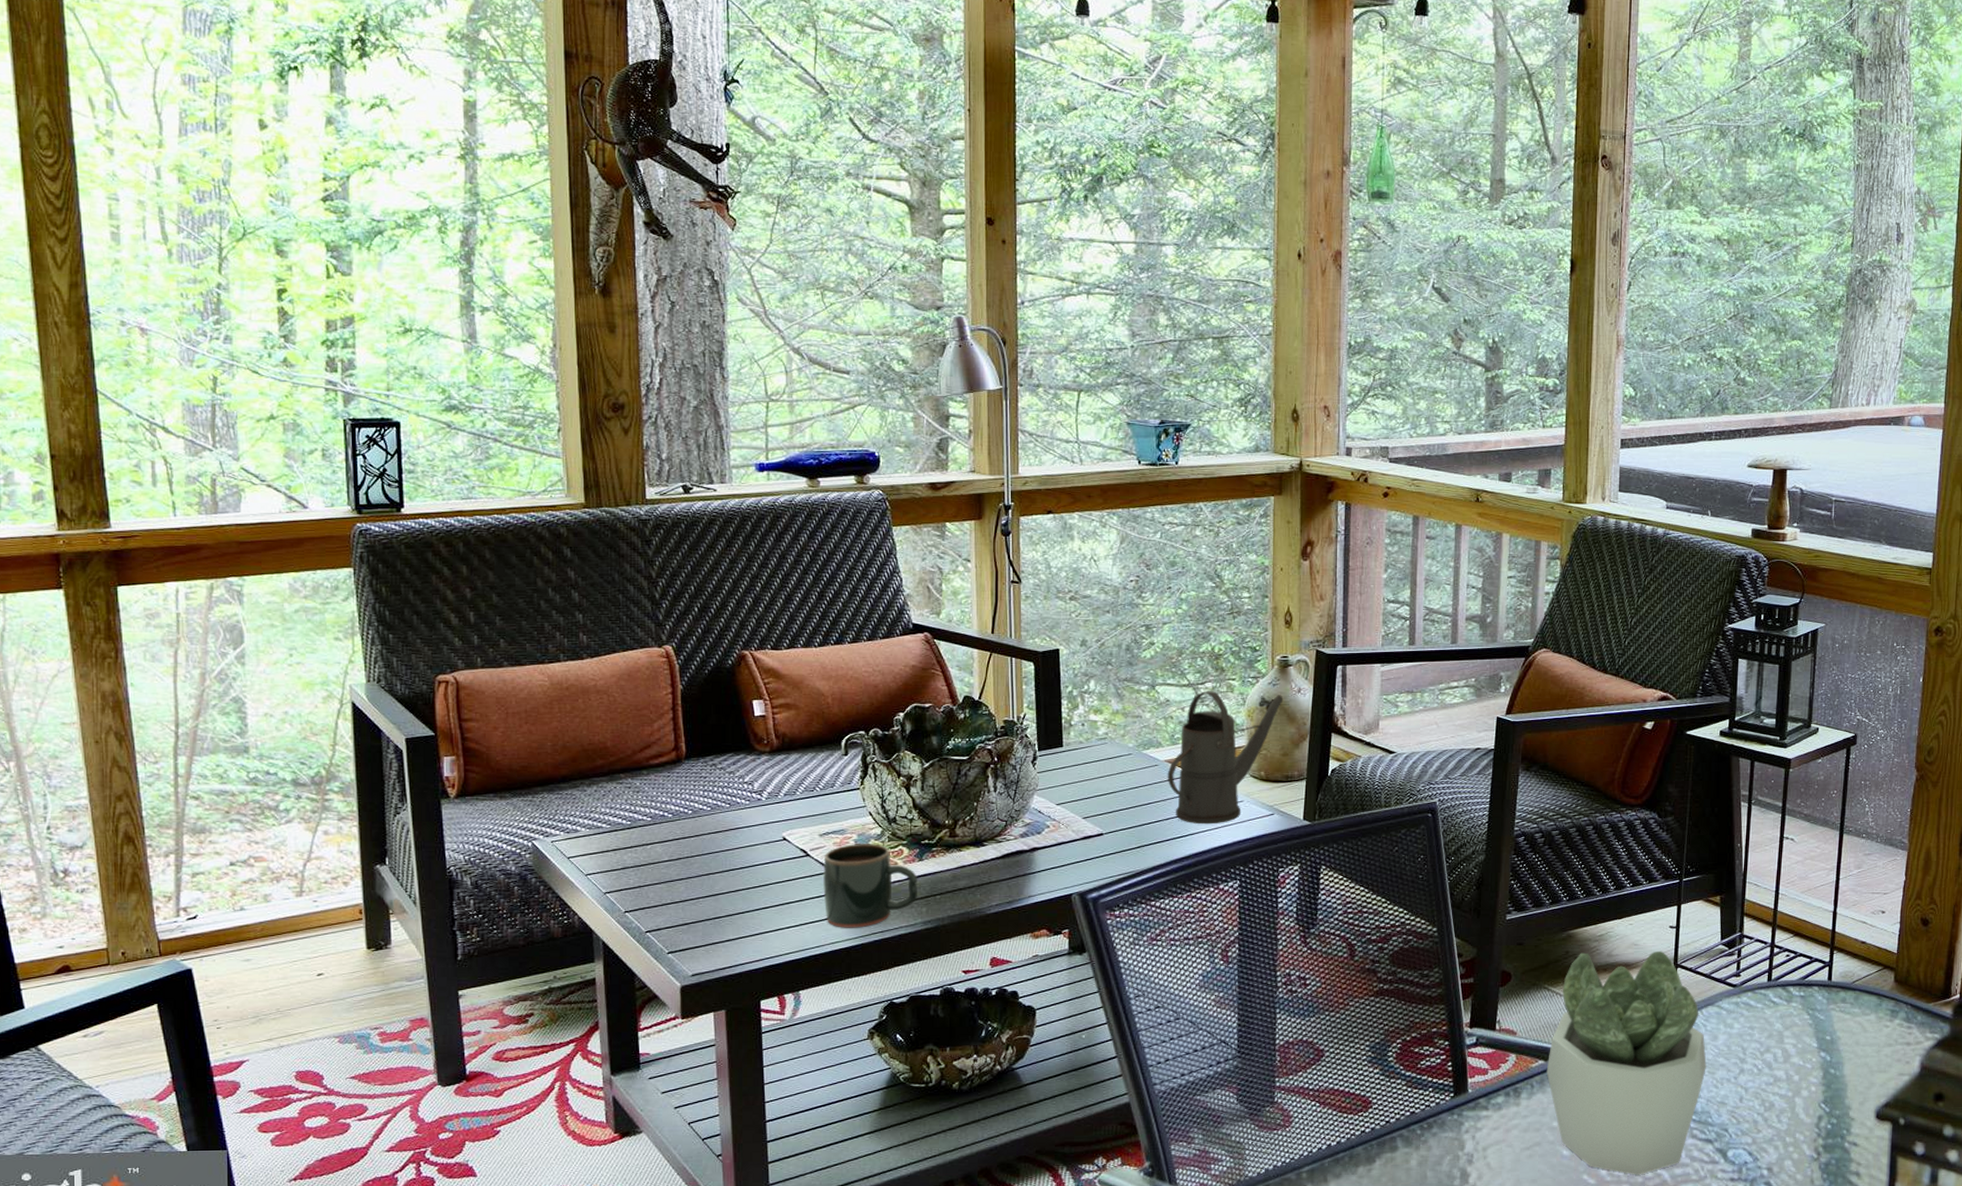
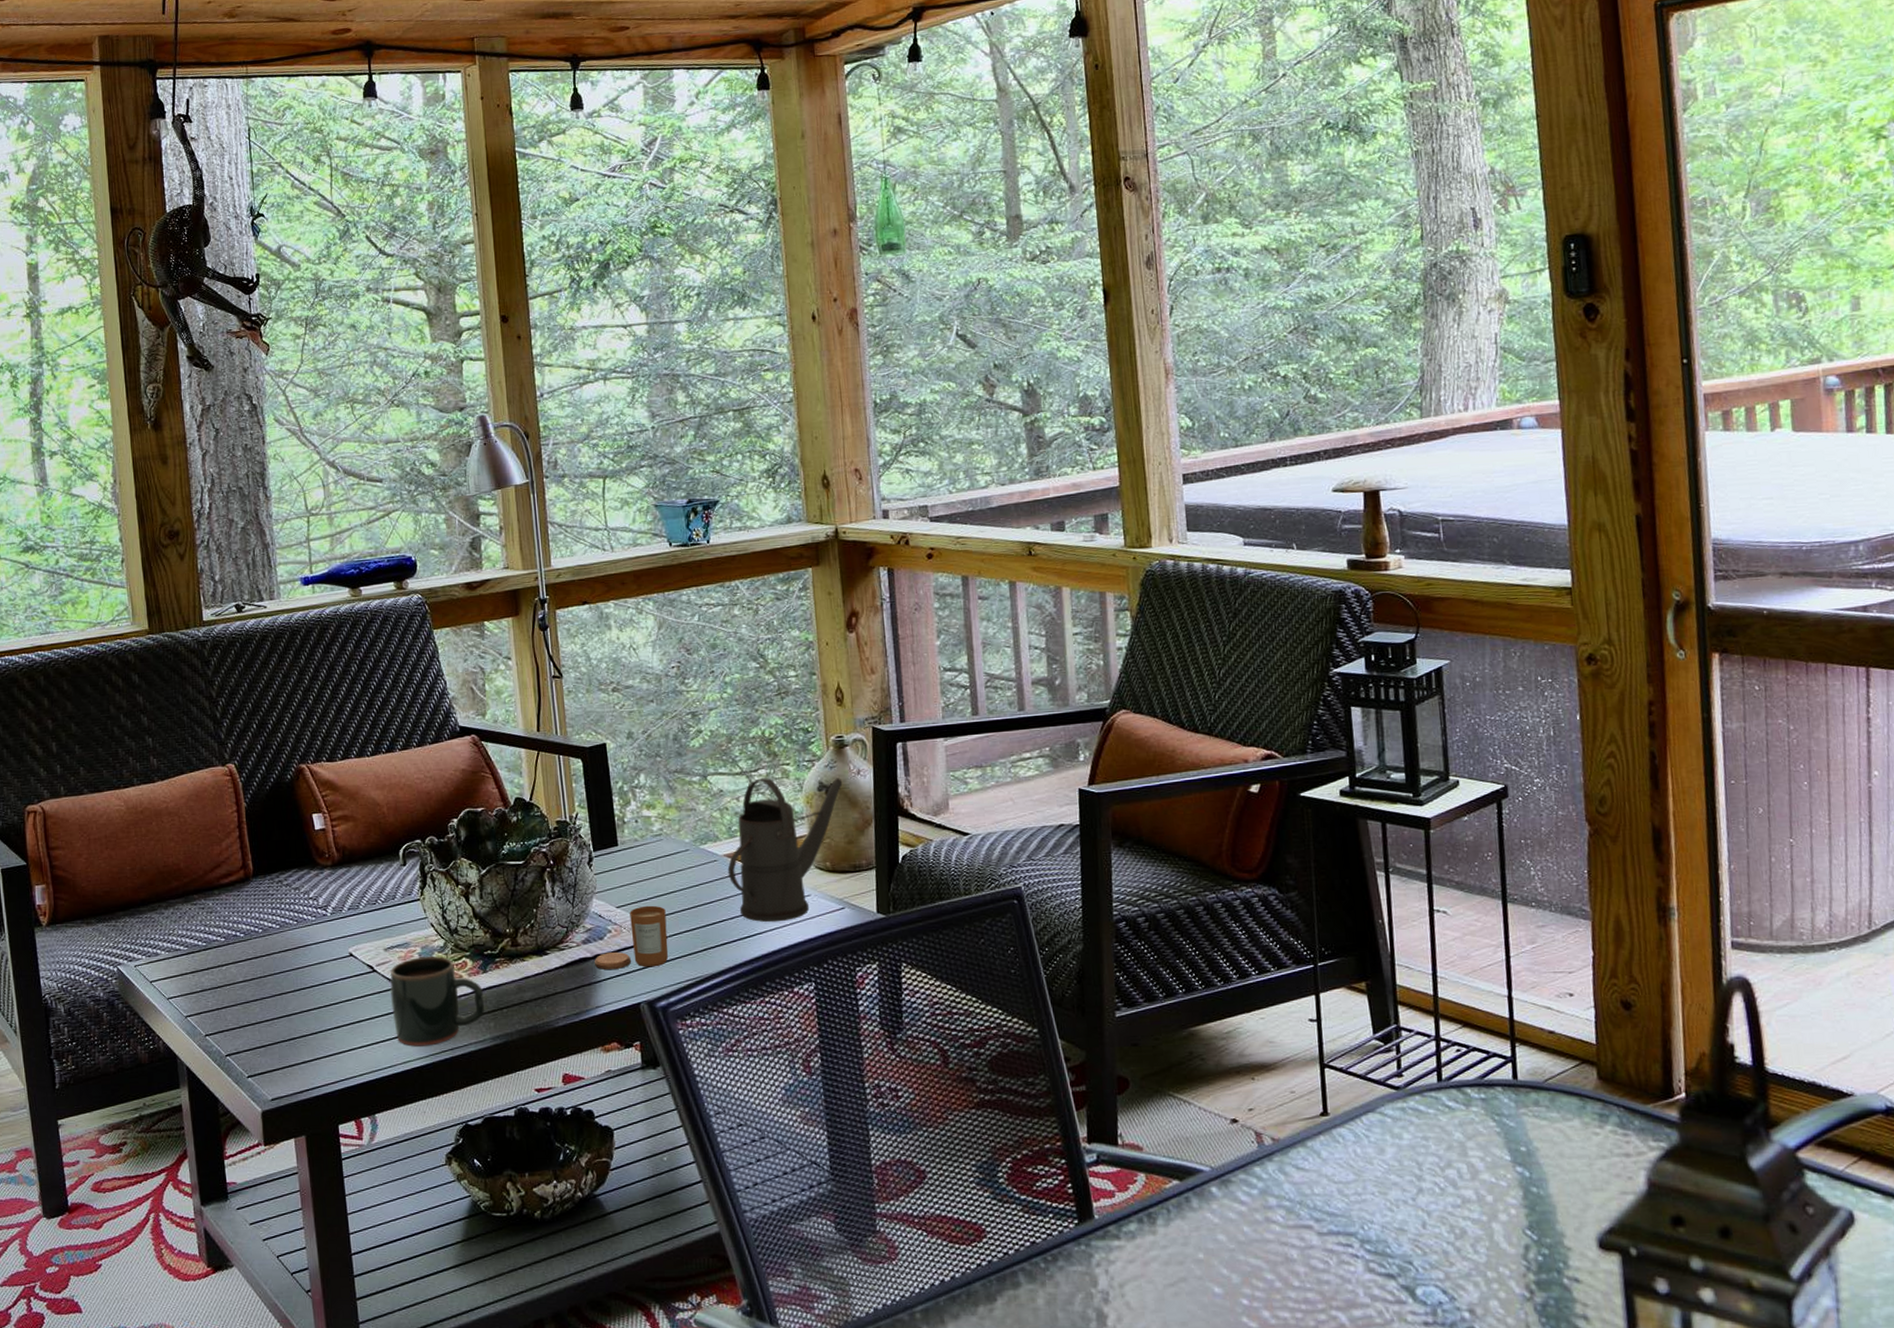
candle: none [1031,804,1104,862] -> present [595,905,669,969]
succulent plant: present [1546,950,1707,1175] -> none [1183,1048,1376,1318]

